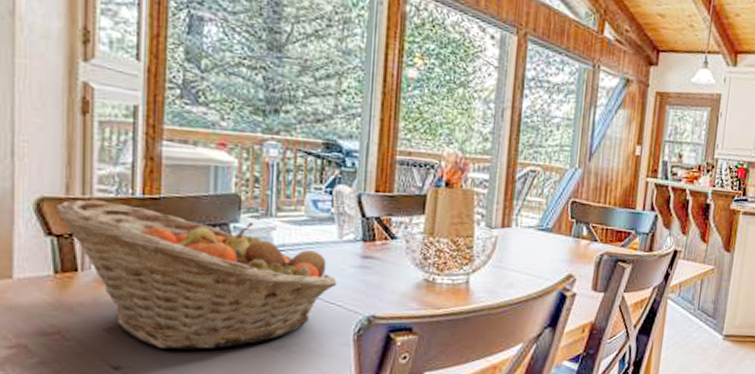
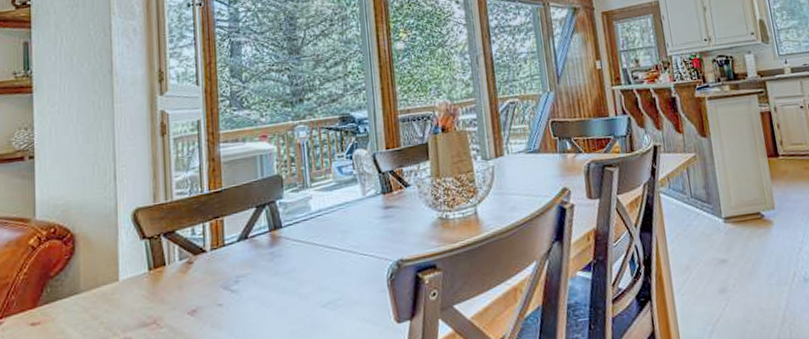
fruit basket: present [53,199,337,350] -> none [145,196,367,322]

